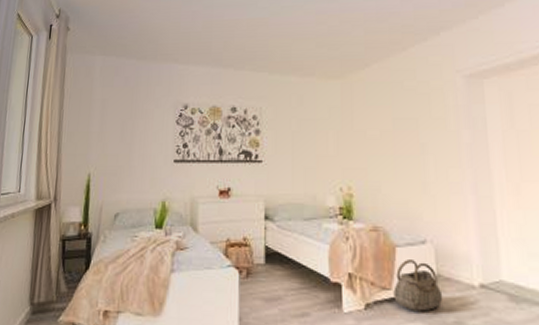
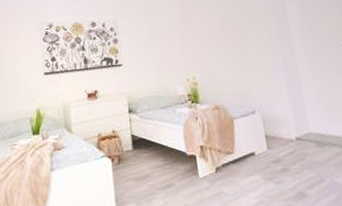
basket: present [393,260,443,312] -> none [235,127,272,167]

